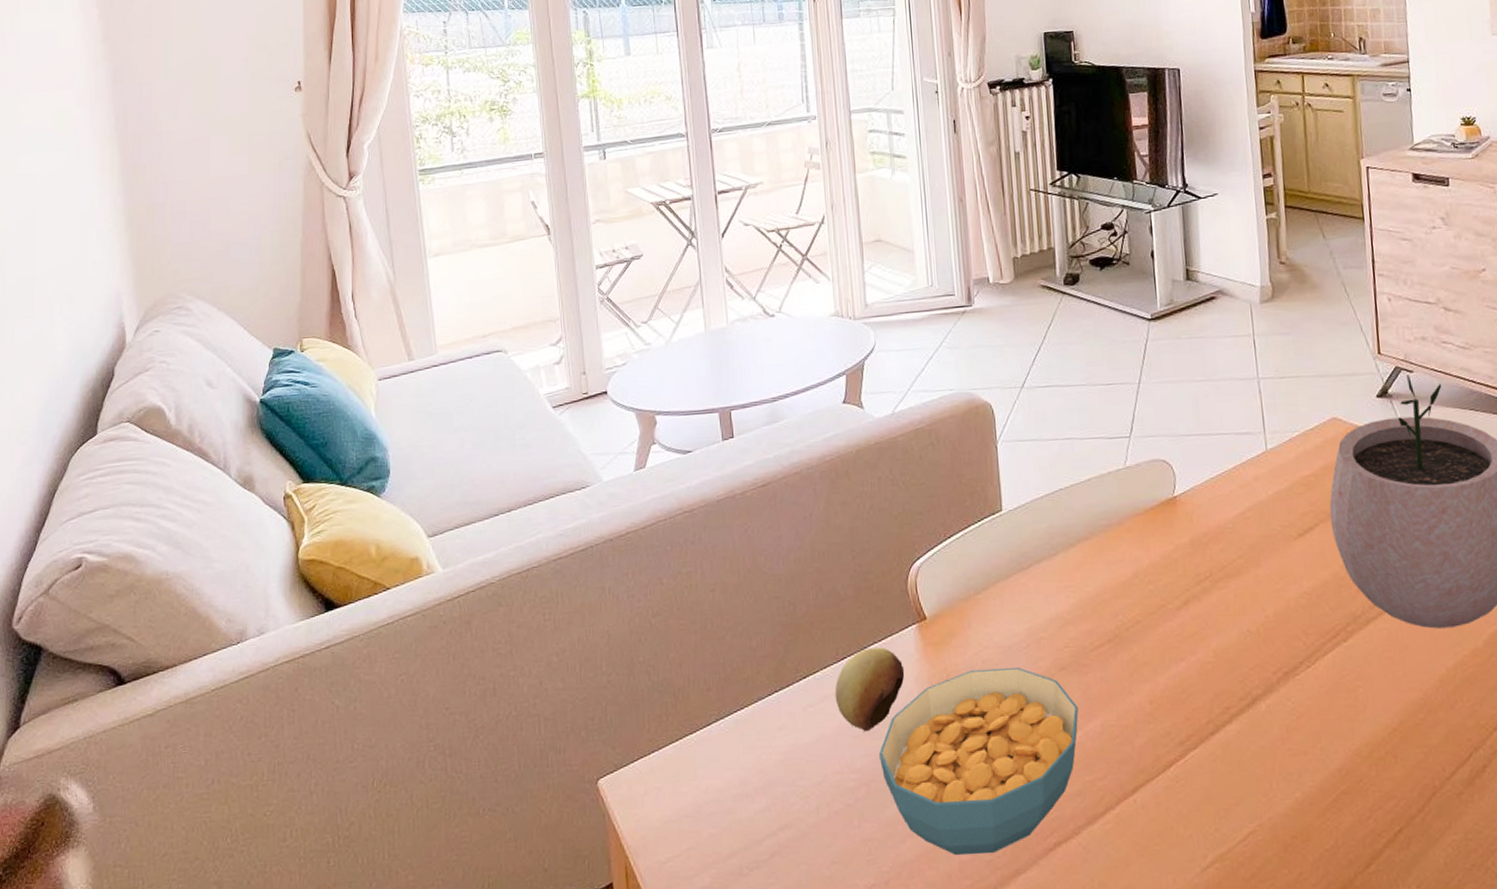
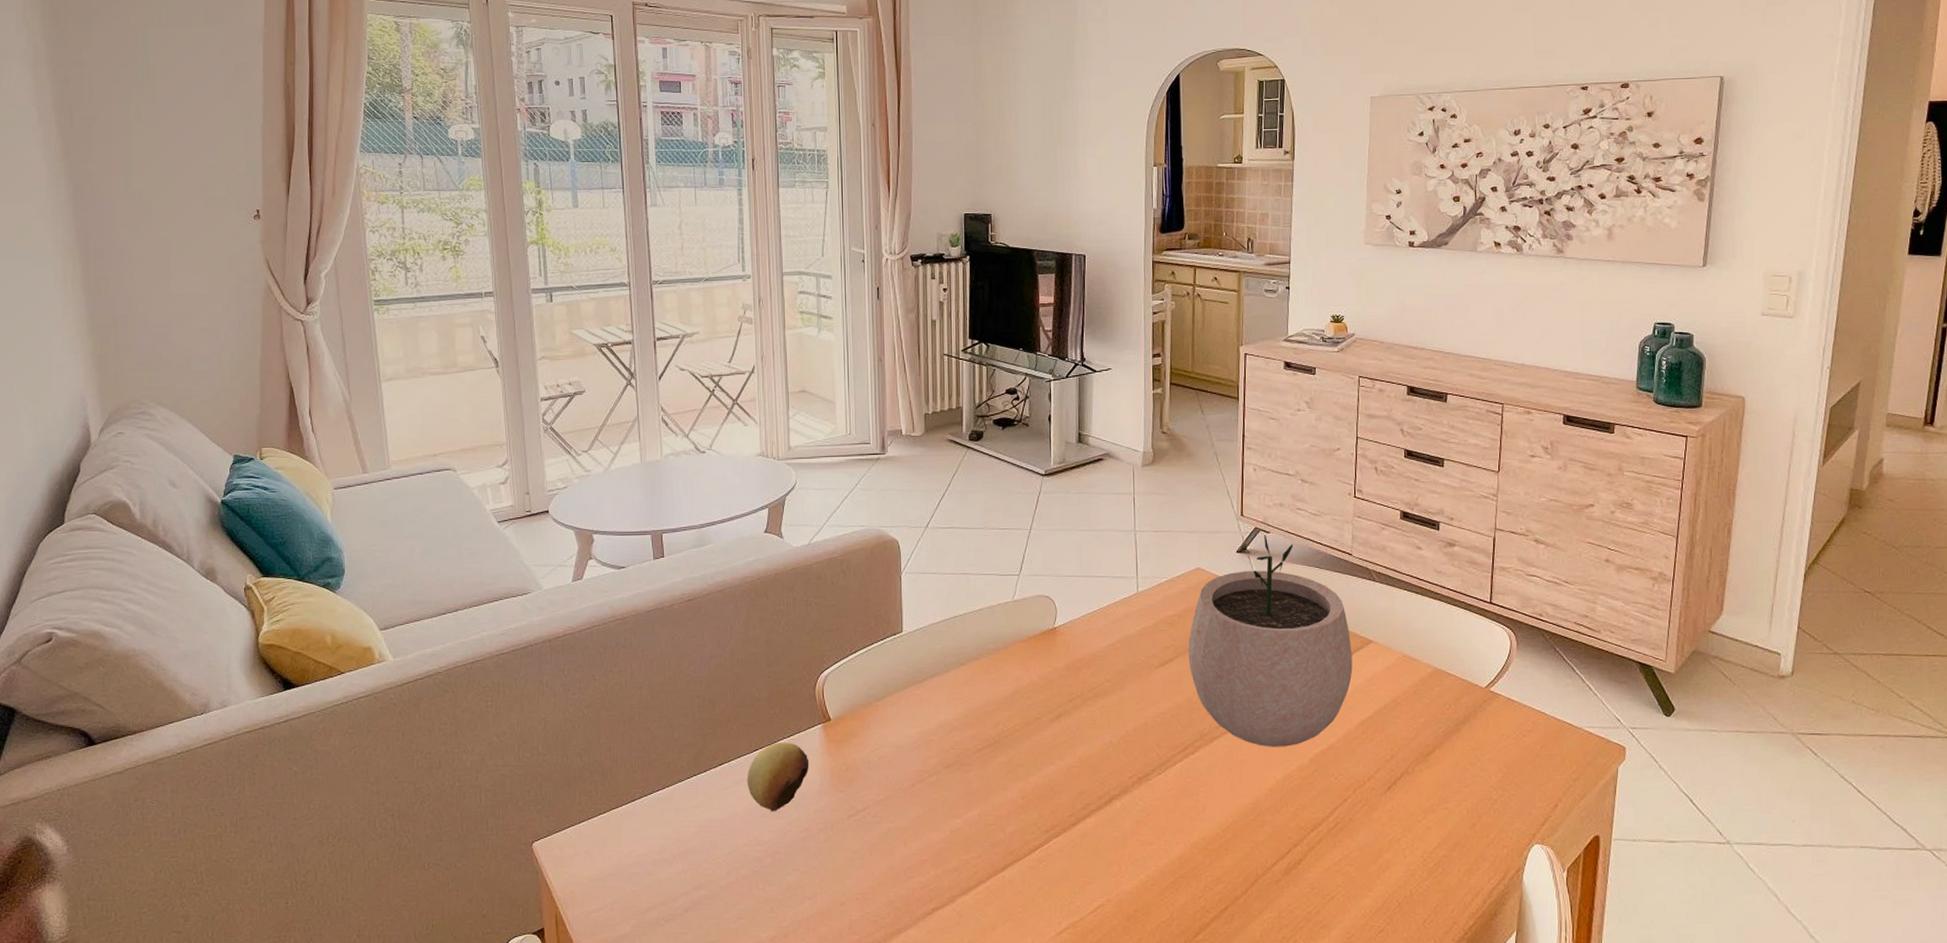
cereal bowl: present [879,668,1079,856] -> none [784,764,960,916]

